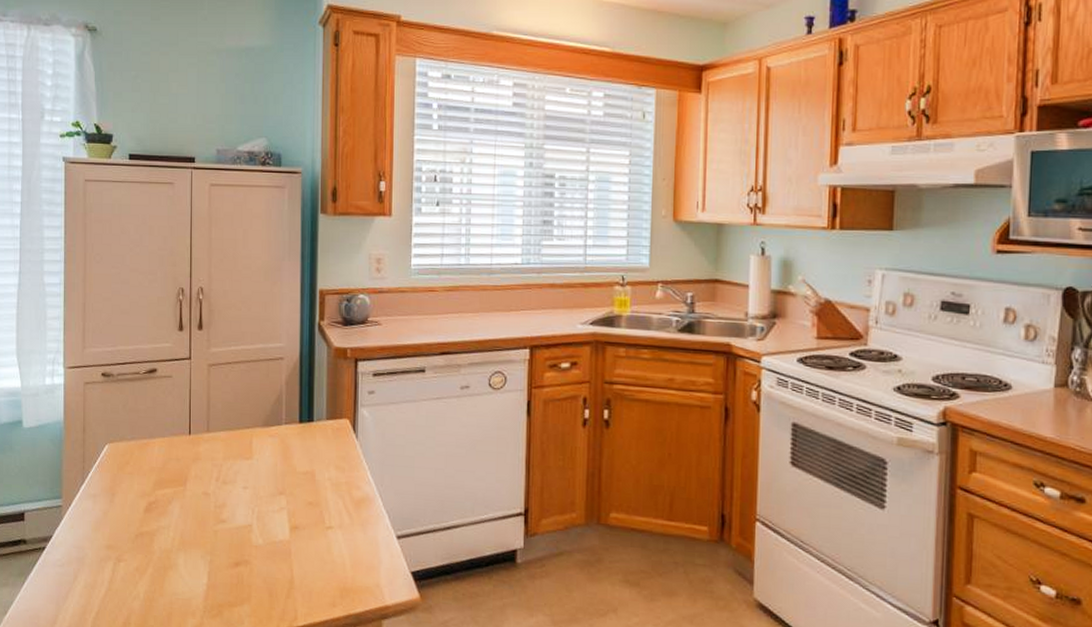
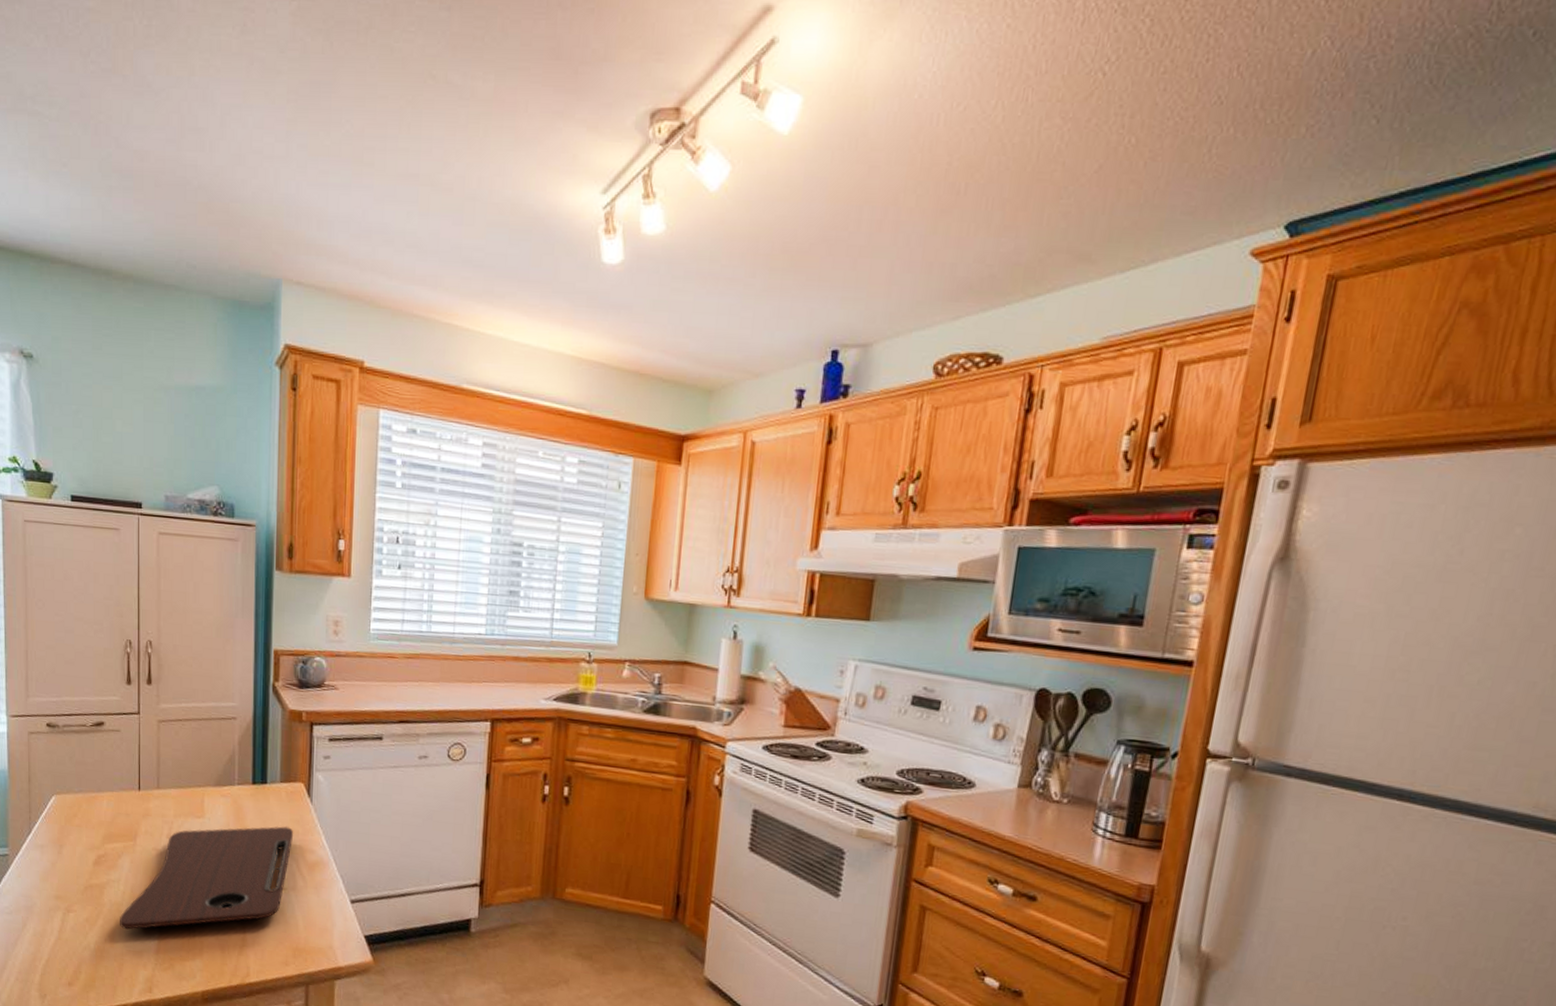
cutting board: none [169,463,340,577] -> present [120,825,294,930]

